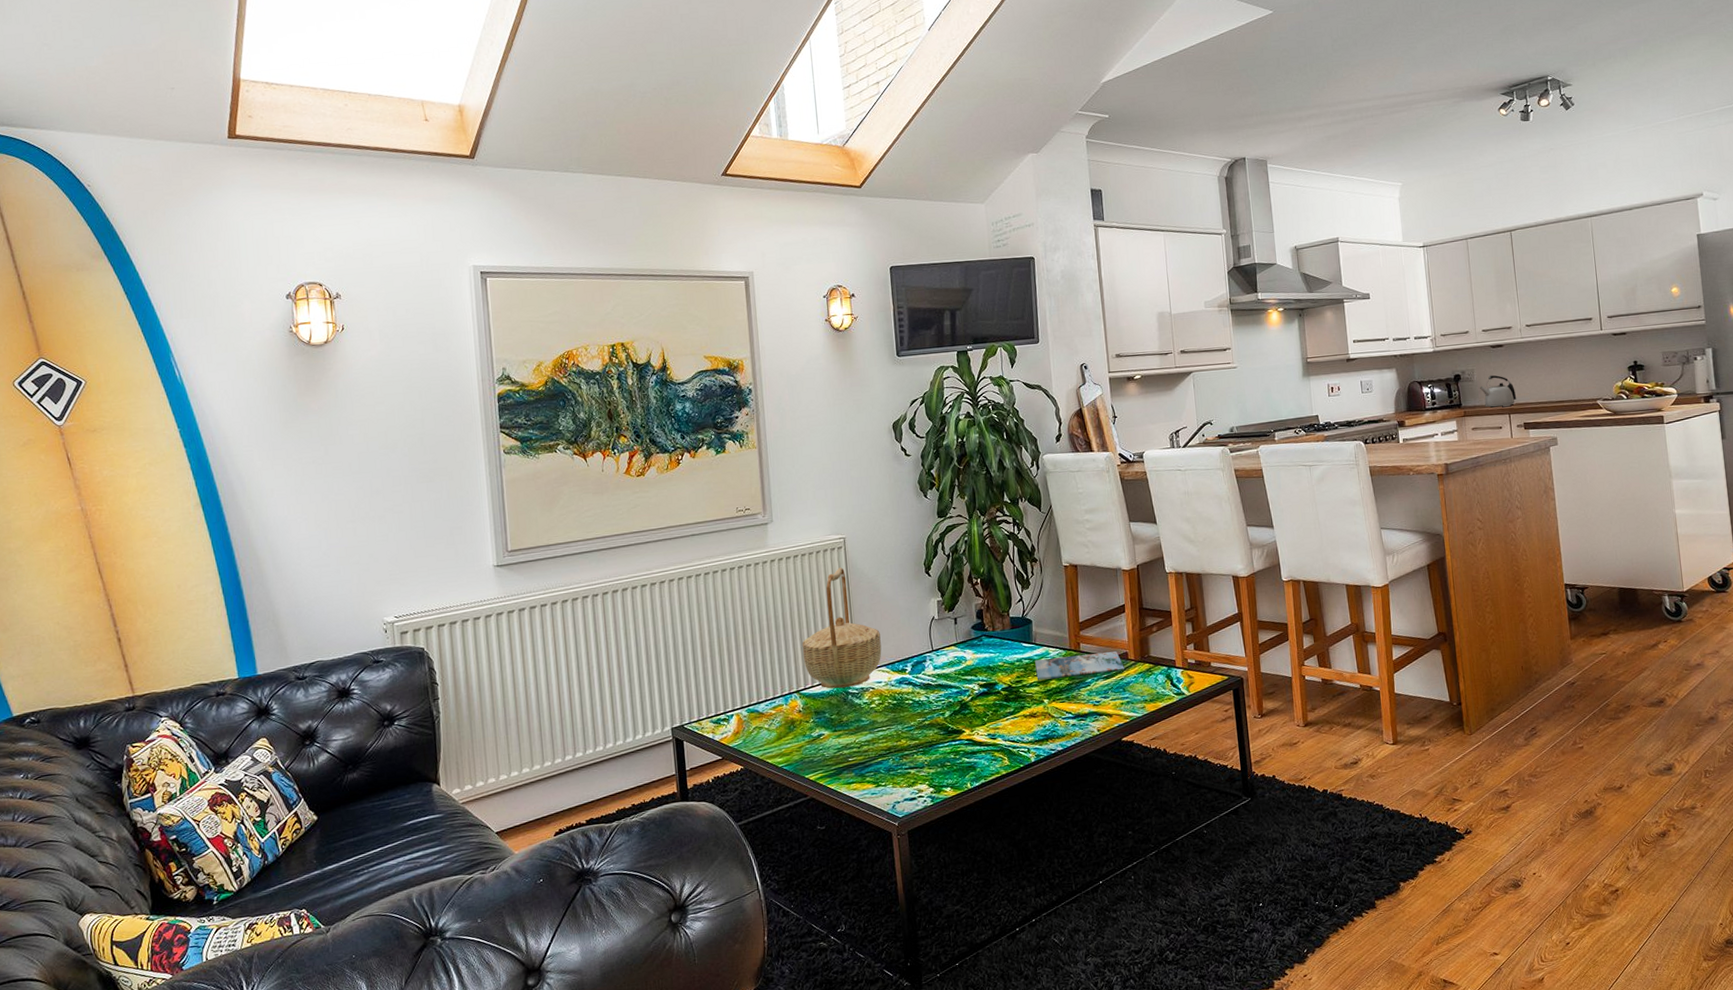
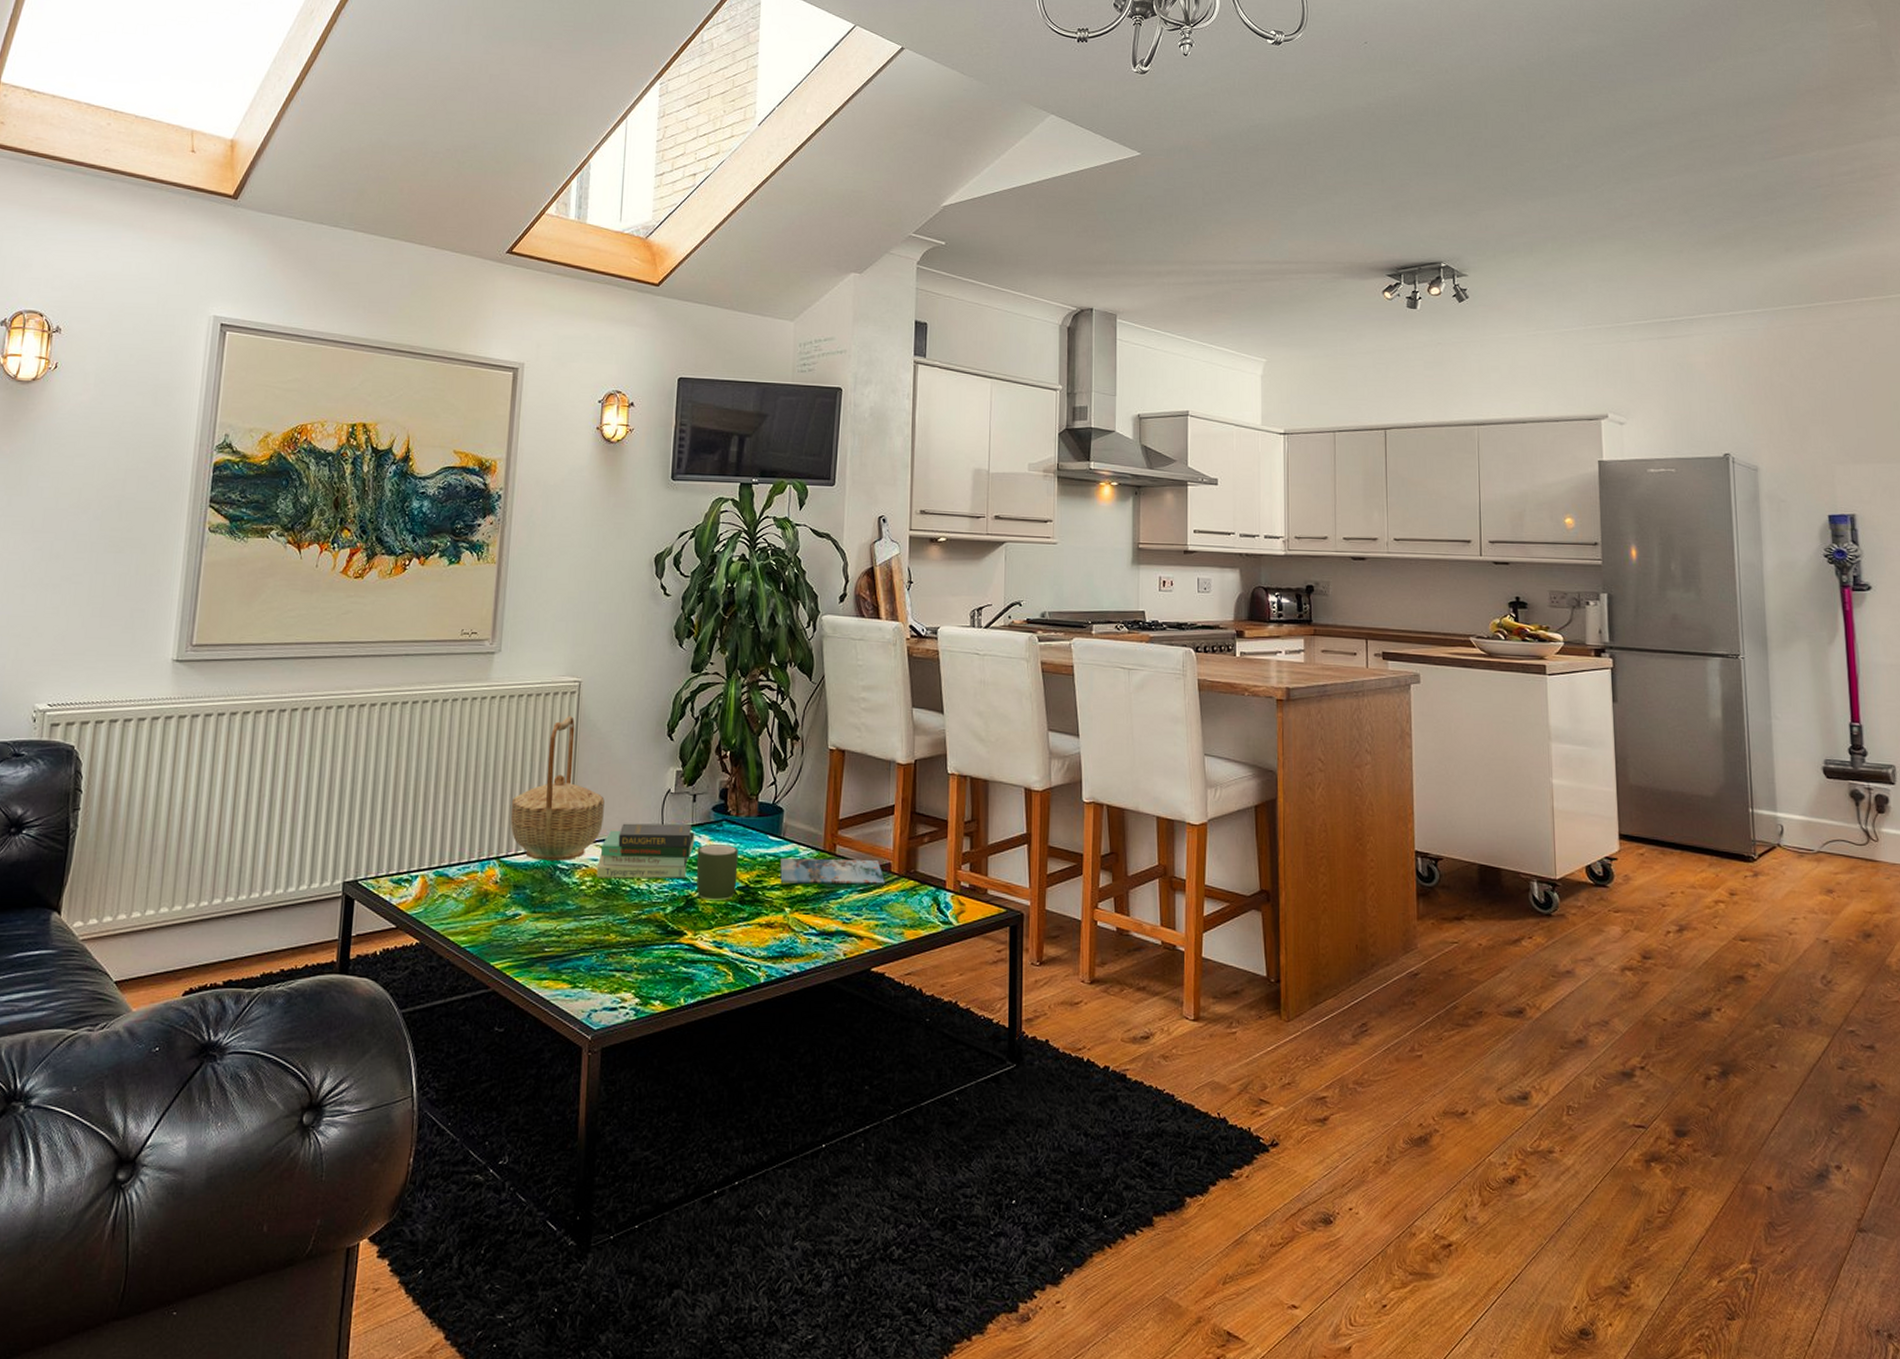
books: none [882,643,961,697] -> present [596,823,695,879]
mug: none [964,655,1001,703] -> present [696,844,739,902]
kettle: present [1480,375,1516,407] -> none [1335,591,1376,631]

